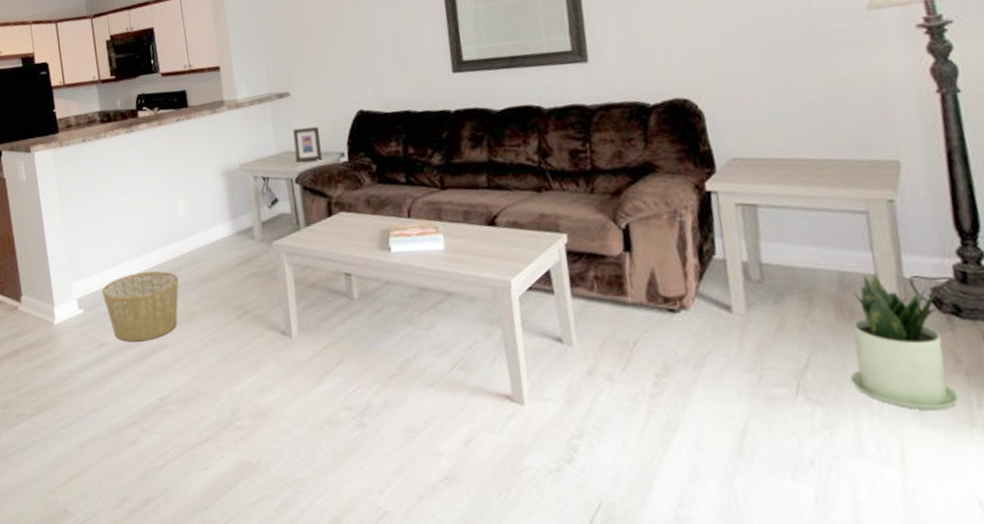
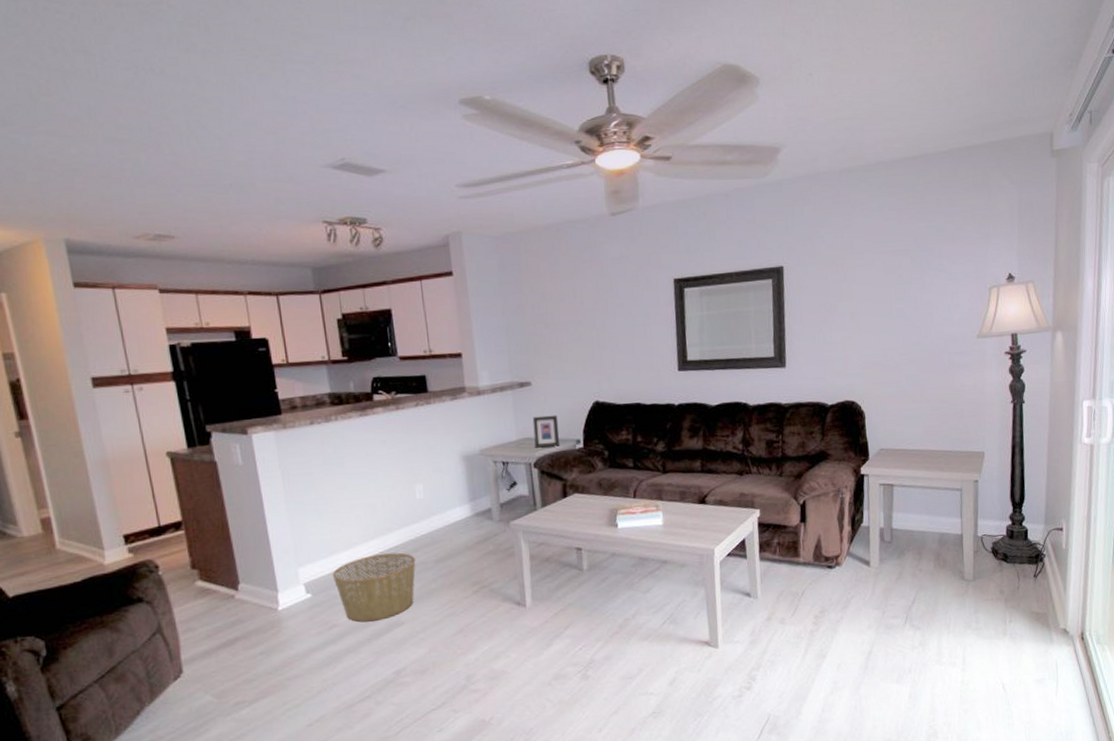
planter: present [850,275,960,411] -> none [939,535,1000,627]

